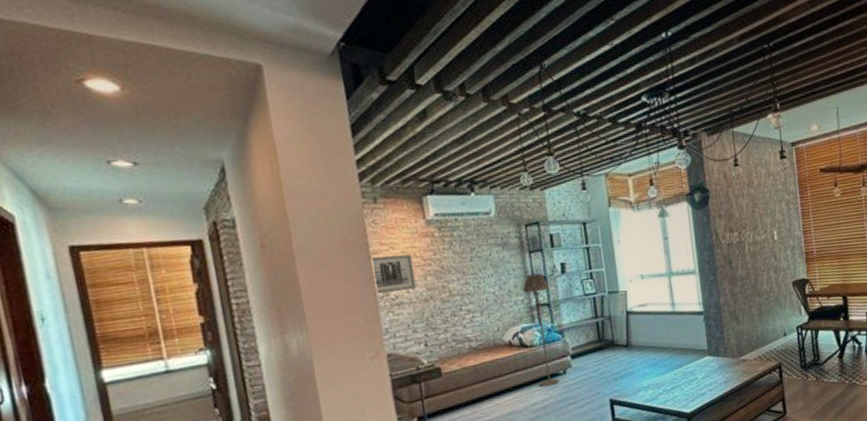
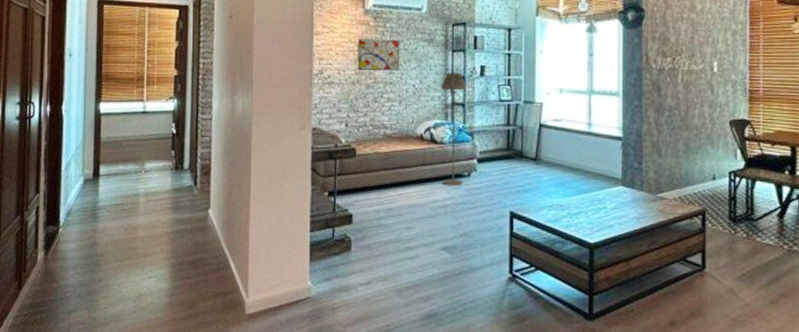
wall art: present [369,254,416,293] -> none [312,37,347,71]
wall art: none [423,248,475,287] -> present [358,39,399,71]

